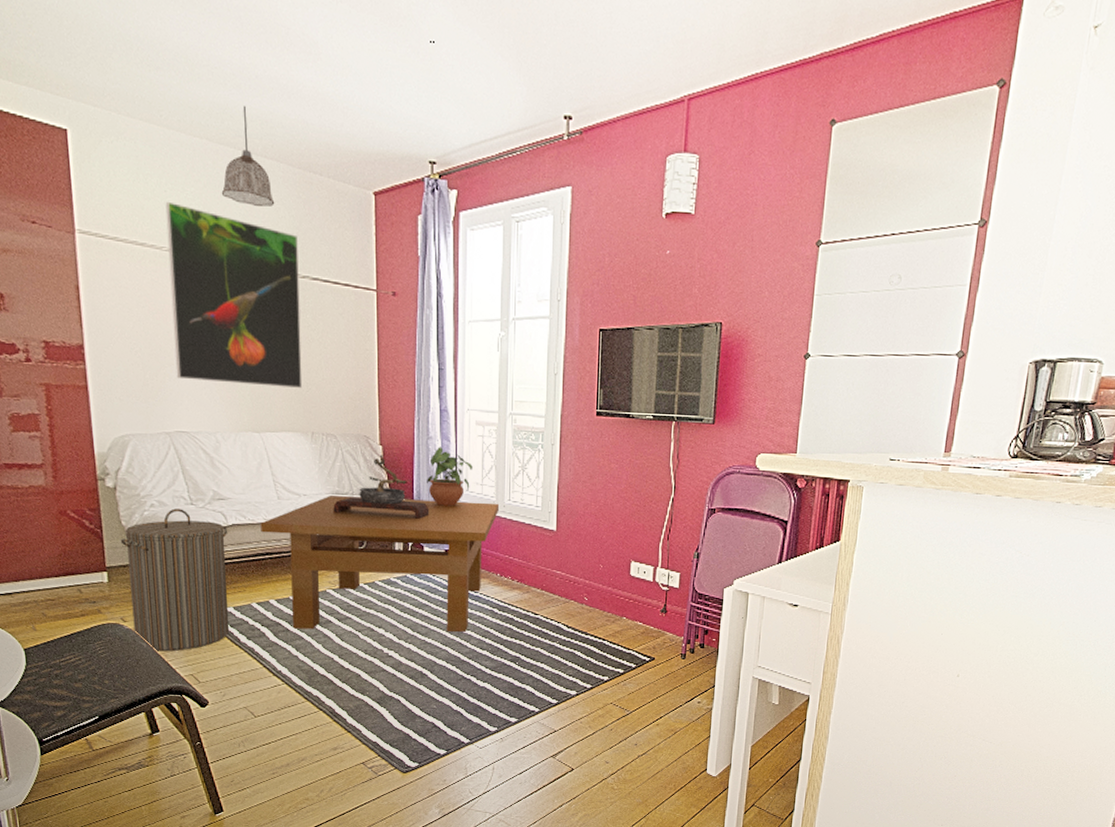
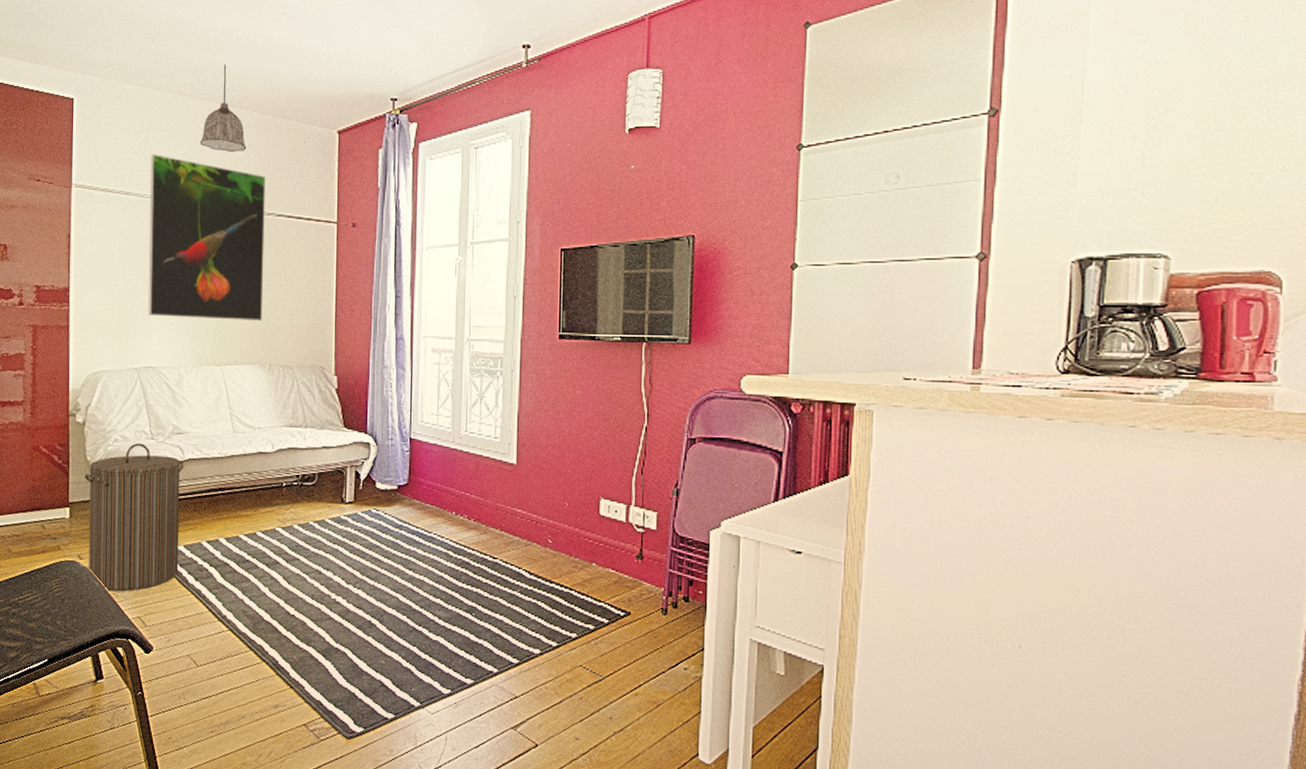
table: present [260,494,500,633] -> none [215,427,456,578]
bonsai tree: present [333,455,430,519] -> none [286,385,383,452]
potted plant: present [427,447,473,506] -> none [381,376,428,438]

